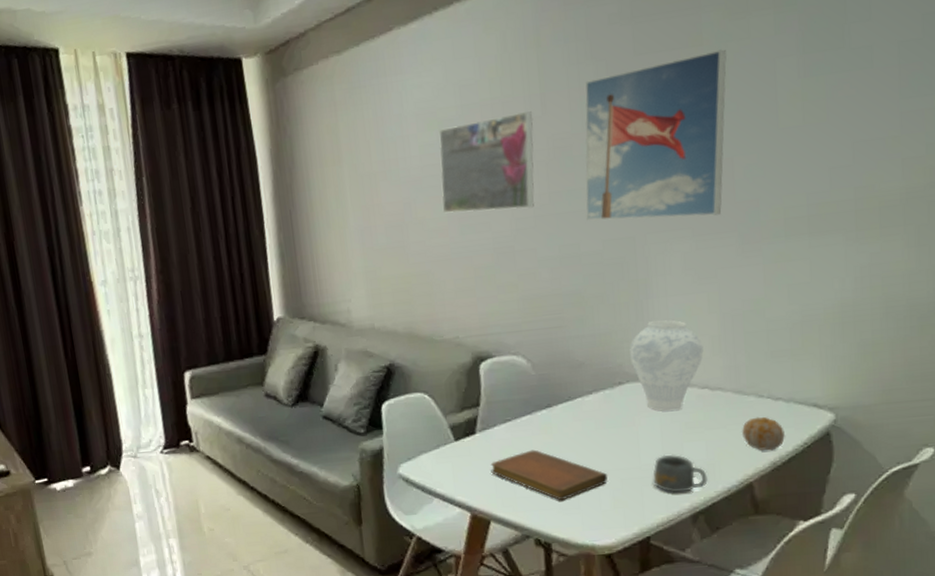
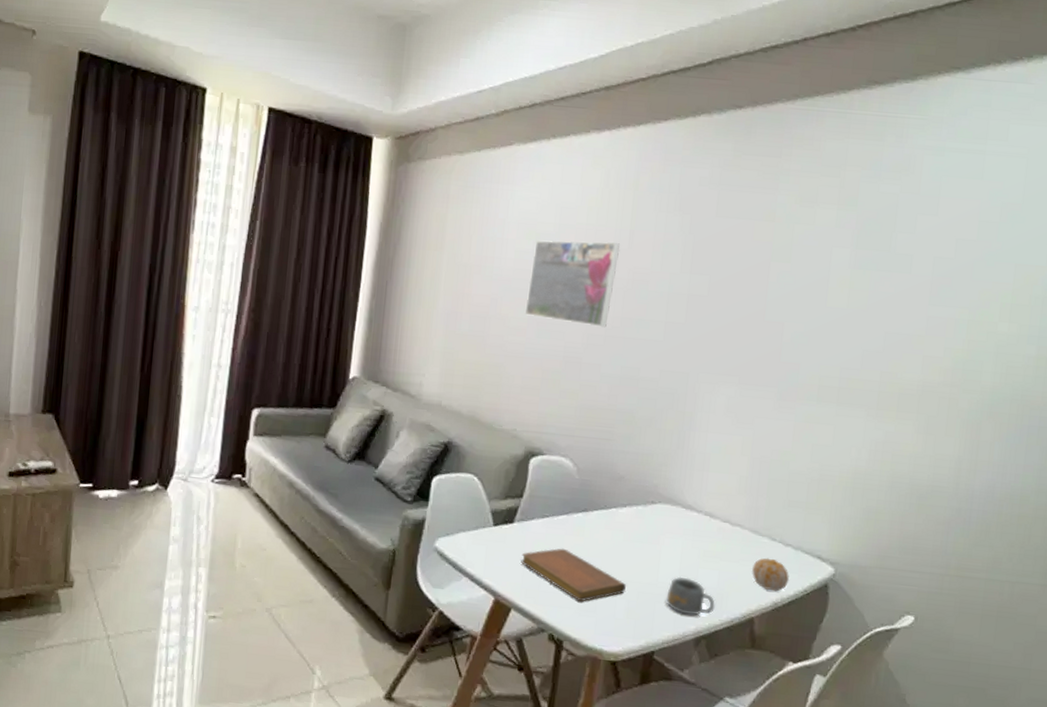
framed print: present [585,49,727,221] -> none [650,228,793,370]
vase: present [630,320,704,412] -> none [666,452,732,538]

